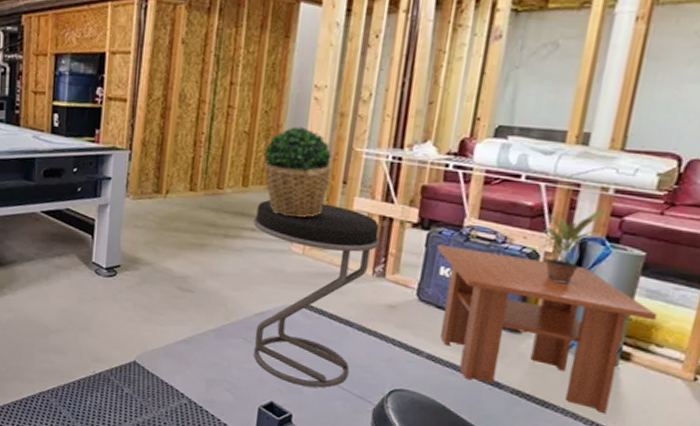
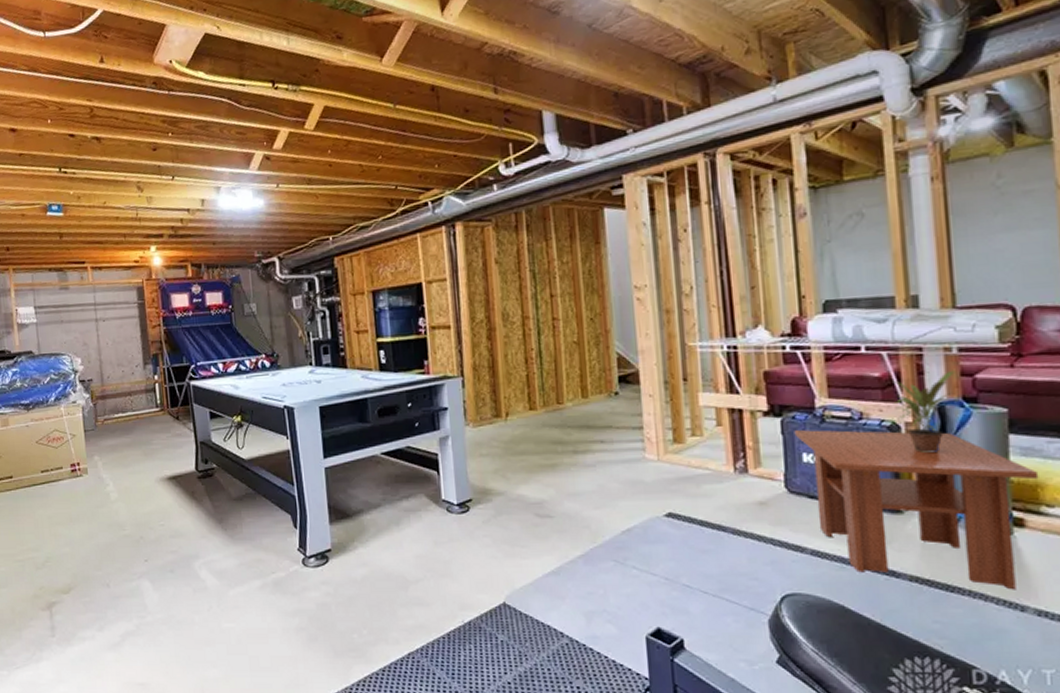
stool: present [253,200,381,388] -> none [600,404,735,605]
potted plant: present [263,126,332,217] -> none [597,329,669,423]

